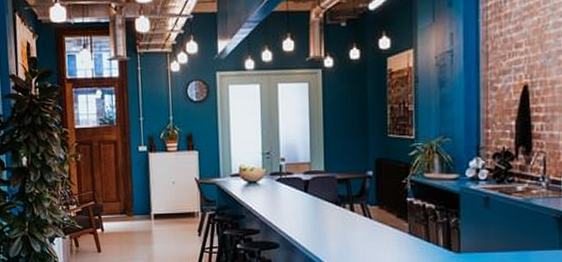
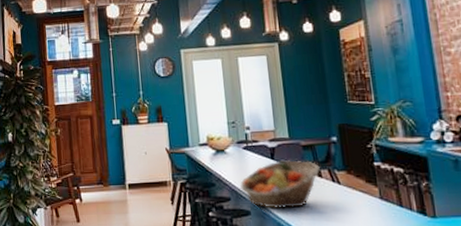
fruit basket: none [271,194,353,243] -> present [240,160,320,210]

